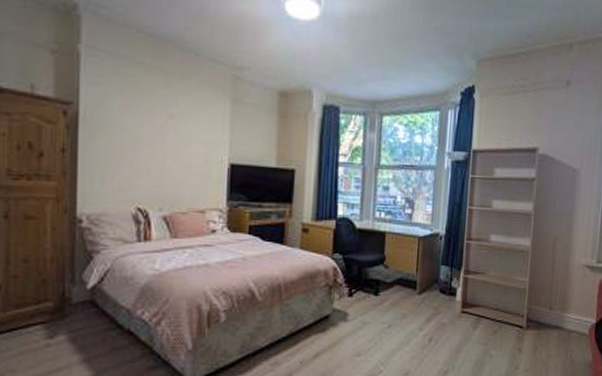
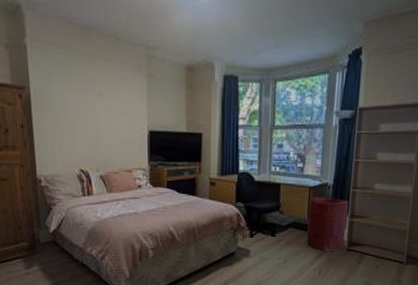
laundry hamper: none [415,248,463,314] -> present [307,197,349,252]

